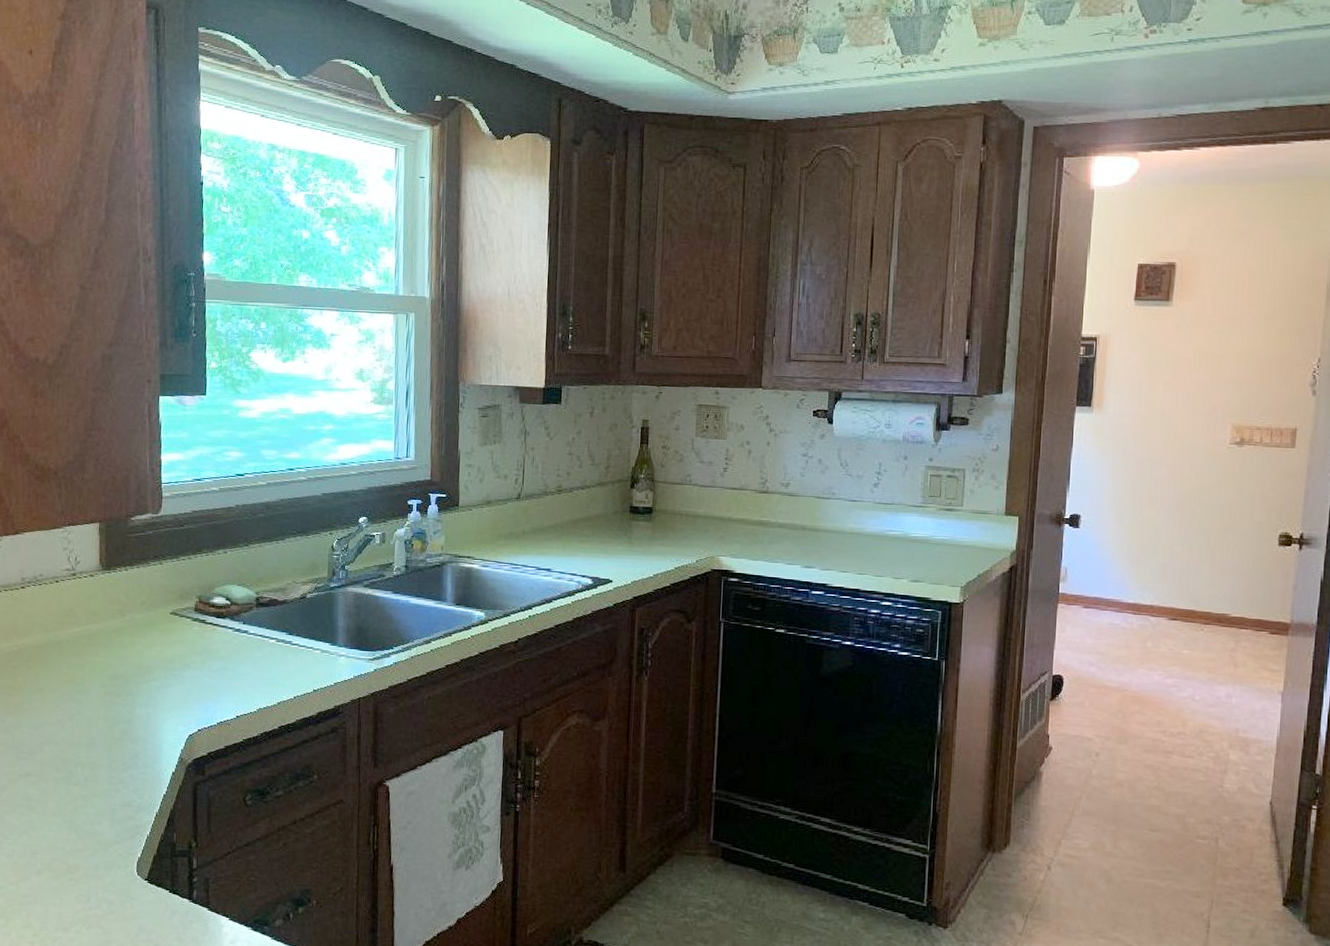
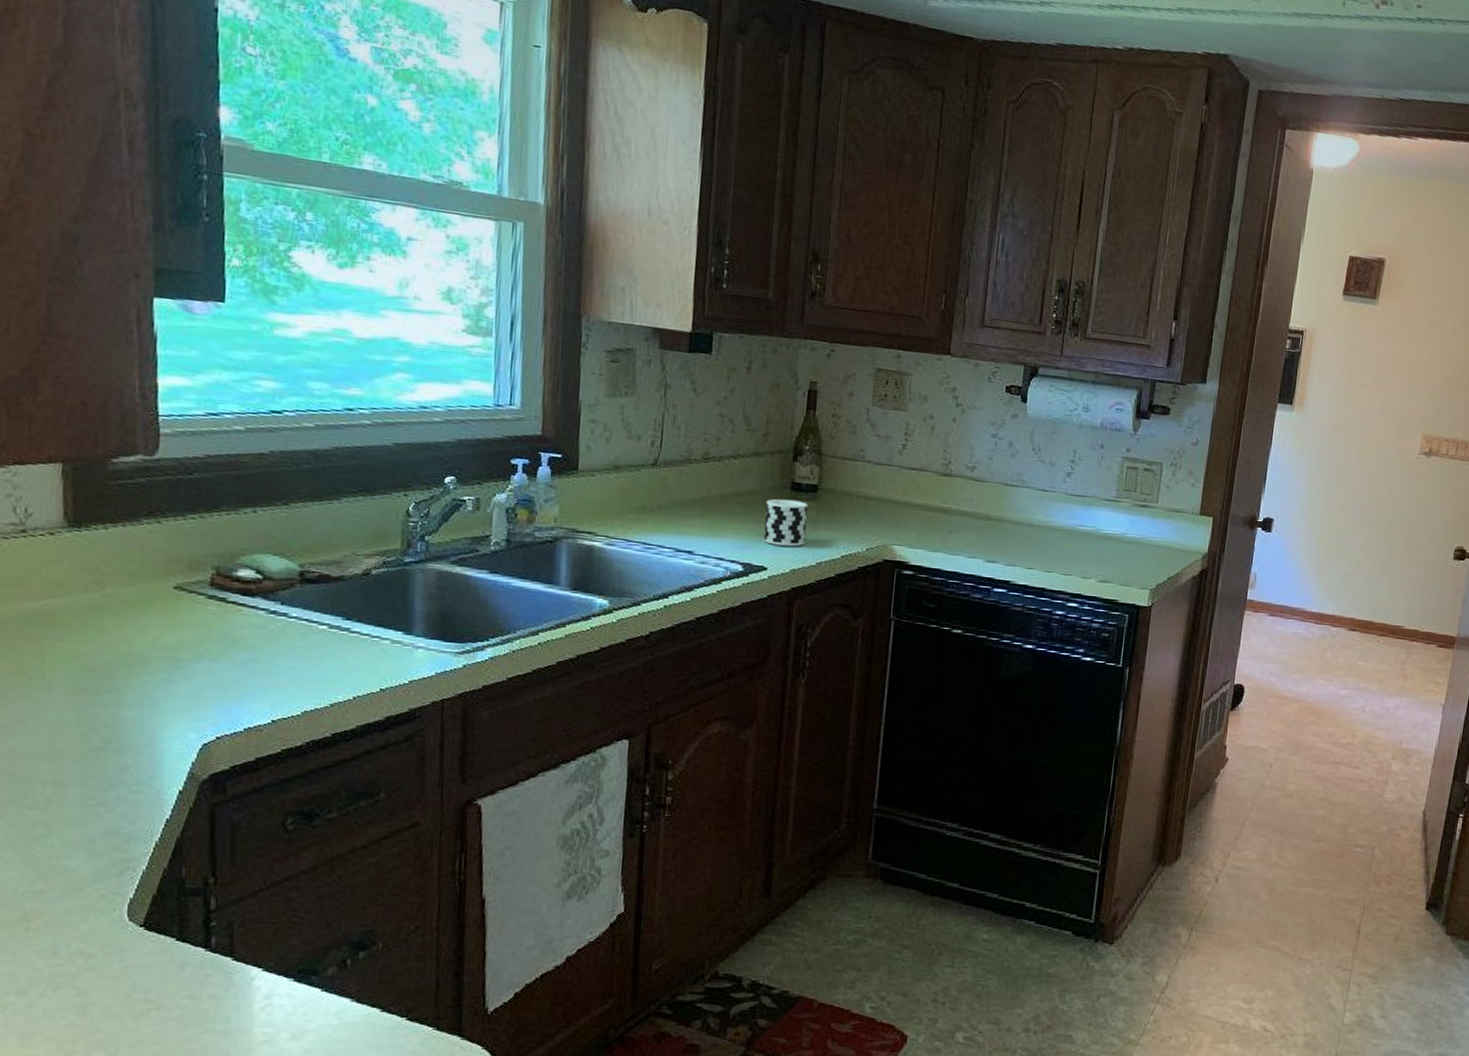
cup: none [609,521,645,561] -> present [764,498,808,547]

